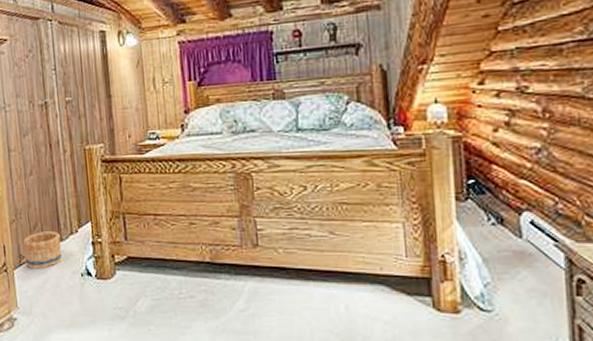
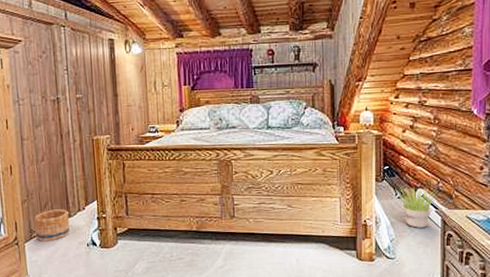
potted plant: none [488,208,555,268] -> present [396,186,437,228]

